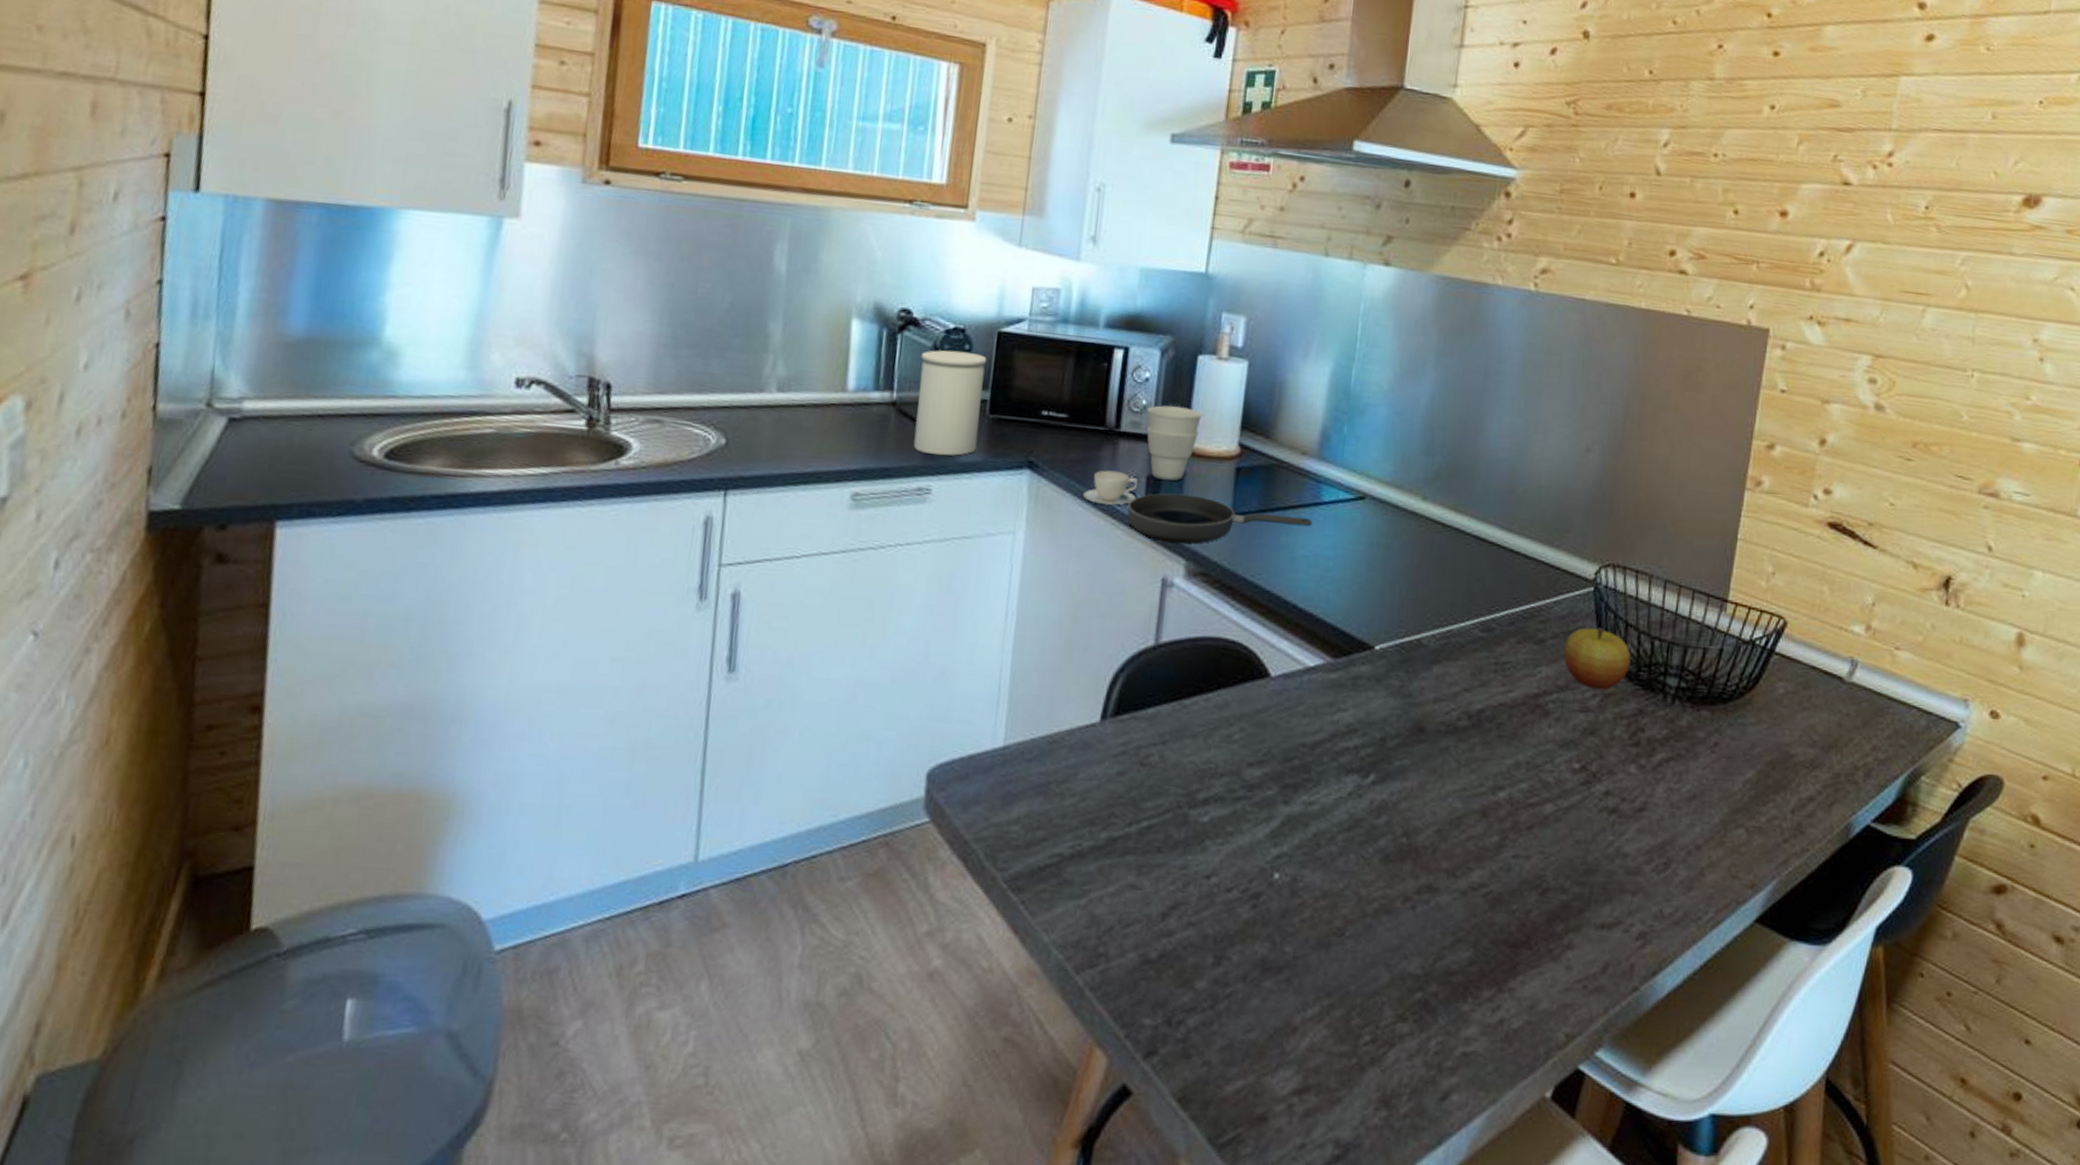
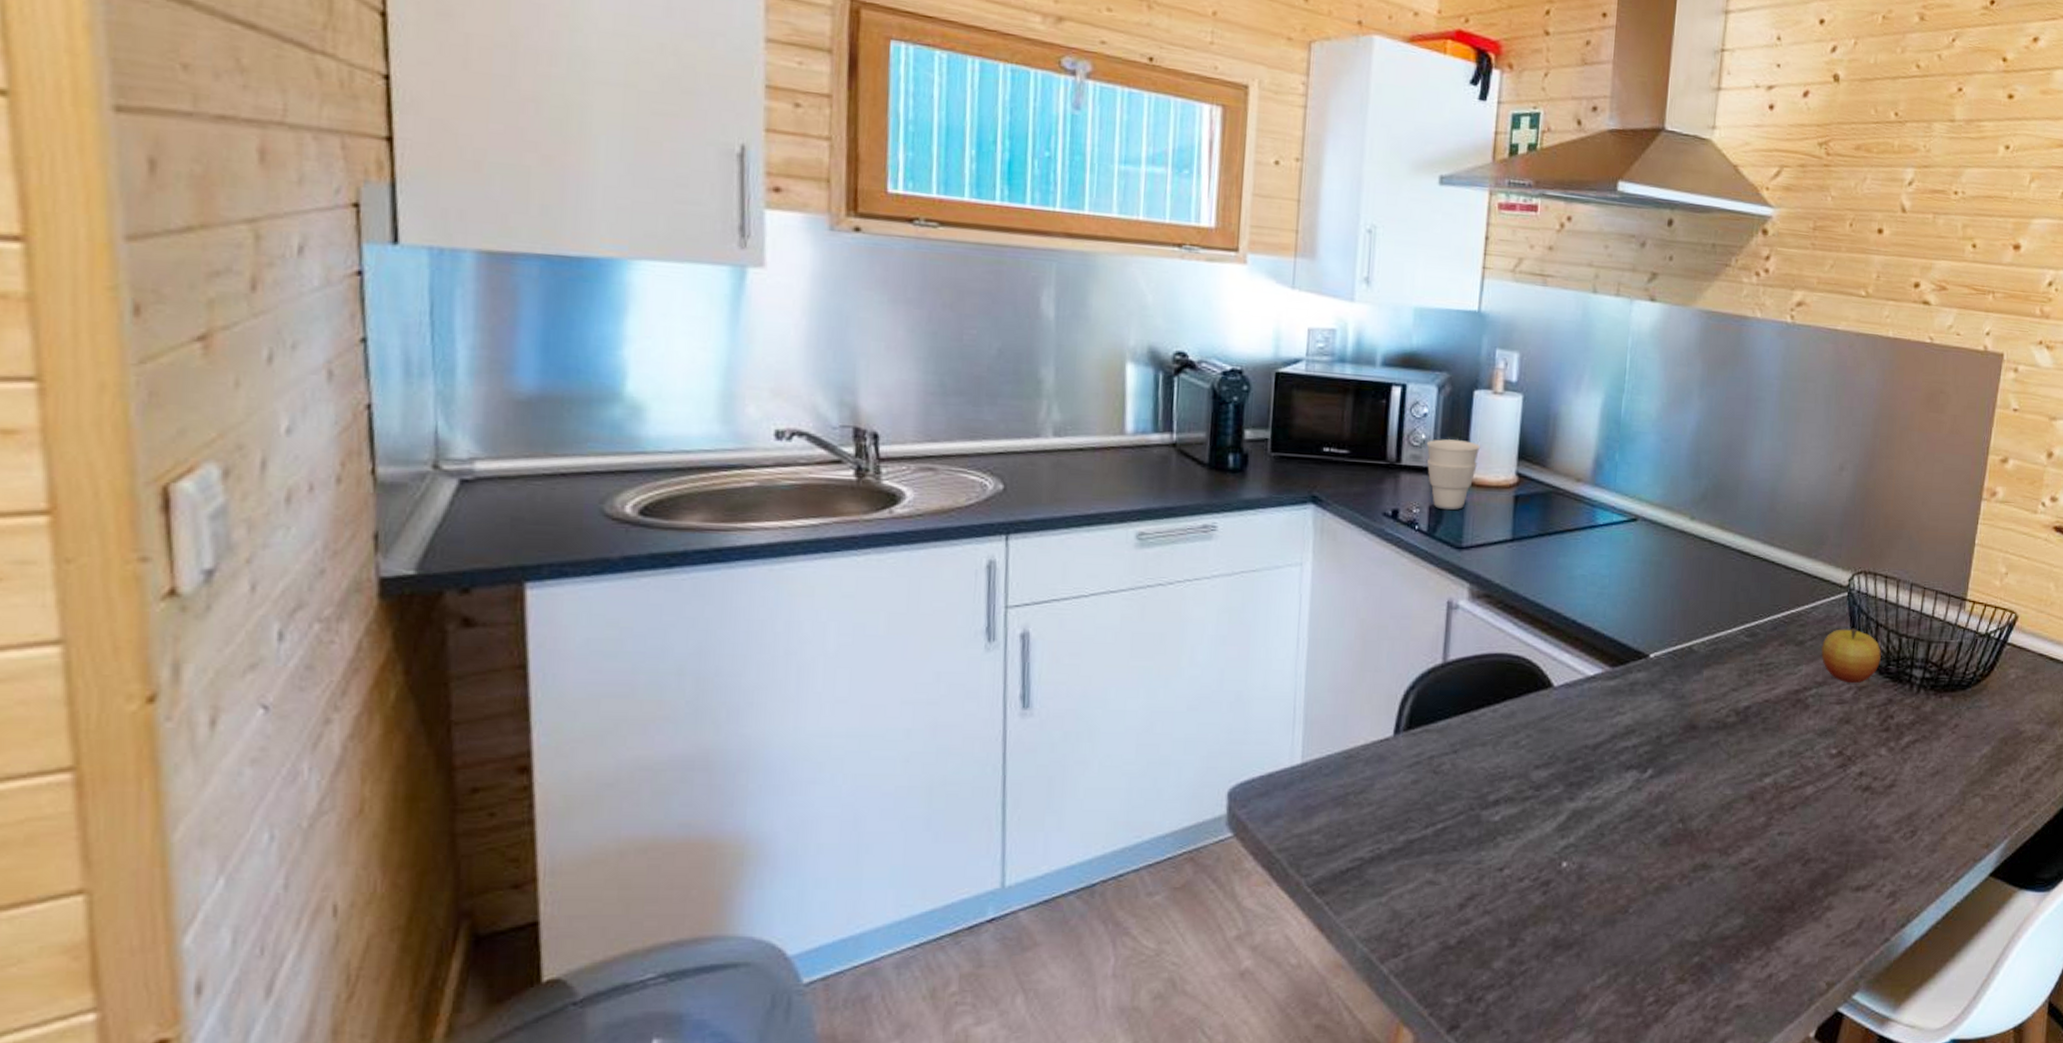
canister: present [913,350,987,456] -> none [1196,391,1266,494]
teacup: present [1083,470,1138,505] -> none [1368,502,1421,535]
frying pan: present [1127,493,1313,544] -> none [1411,521,1589,568]

